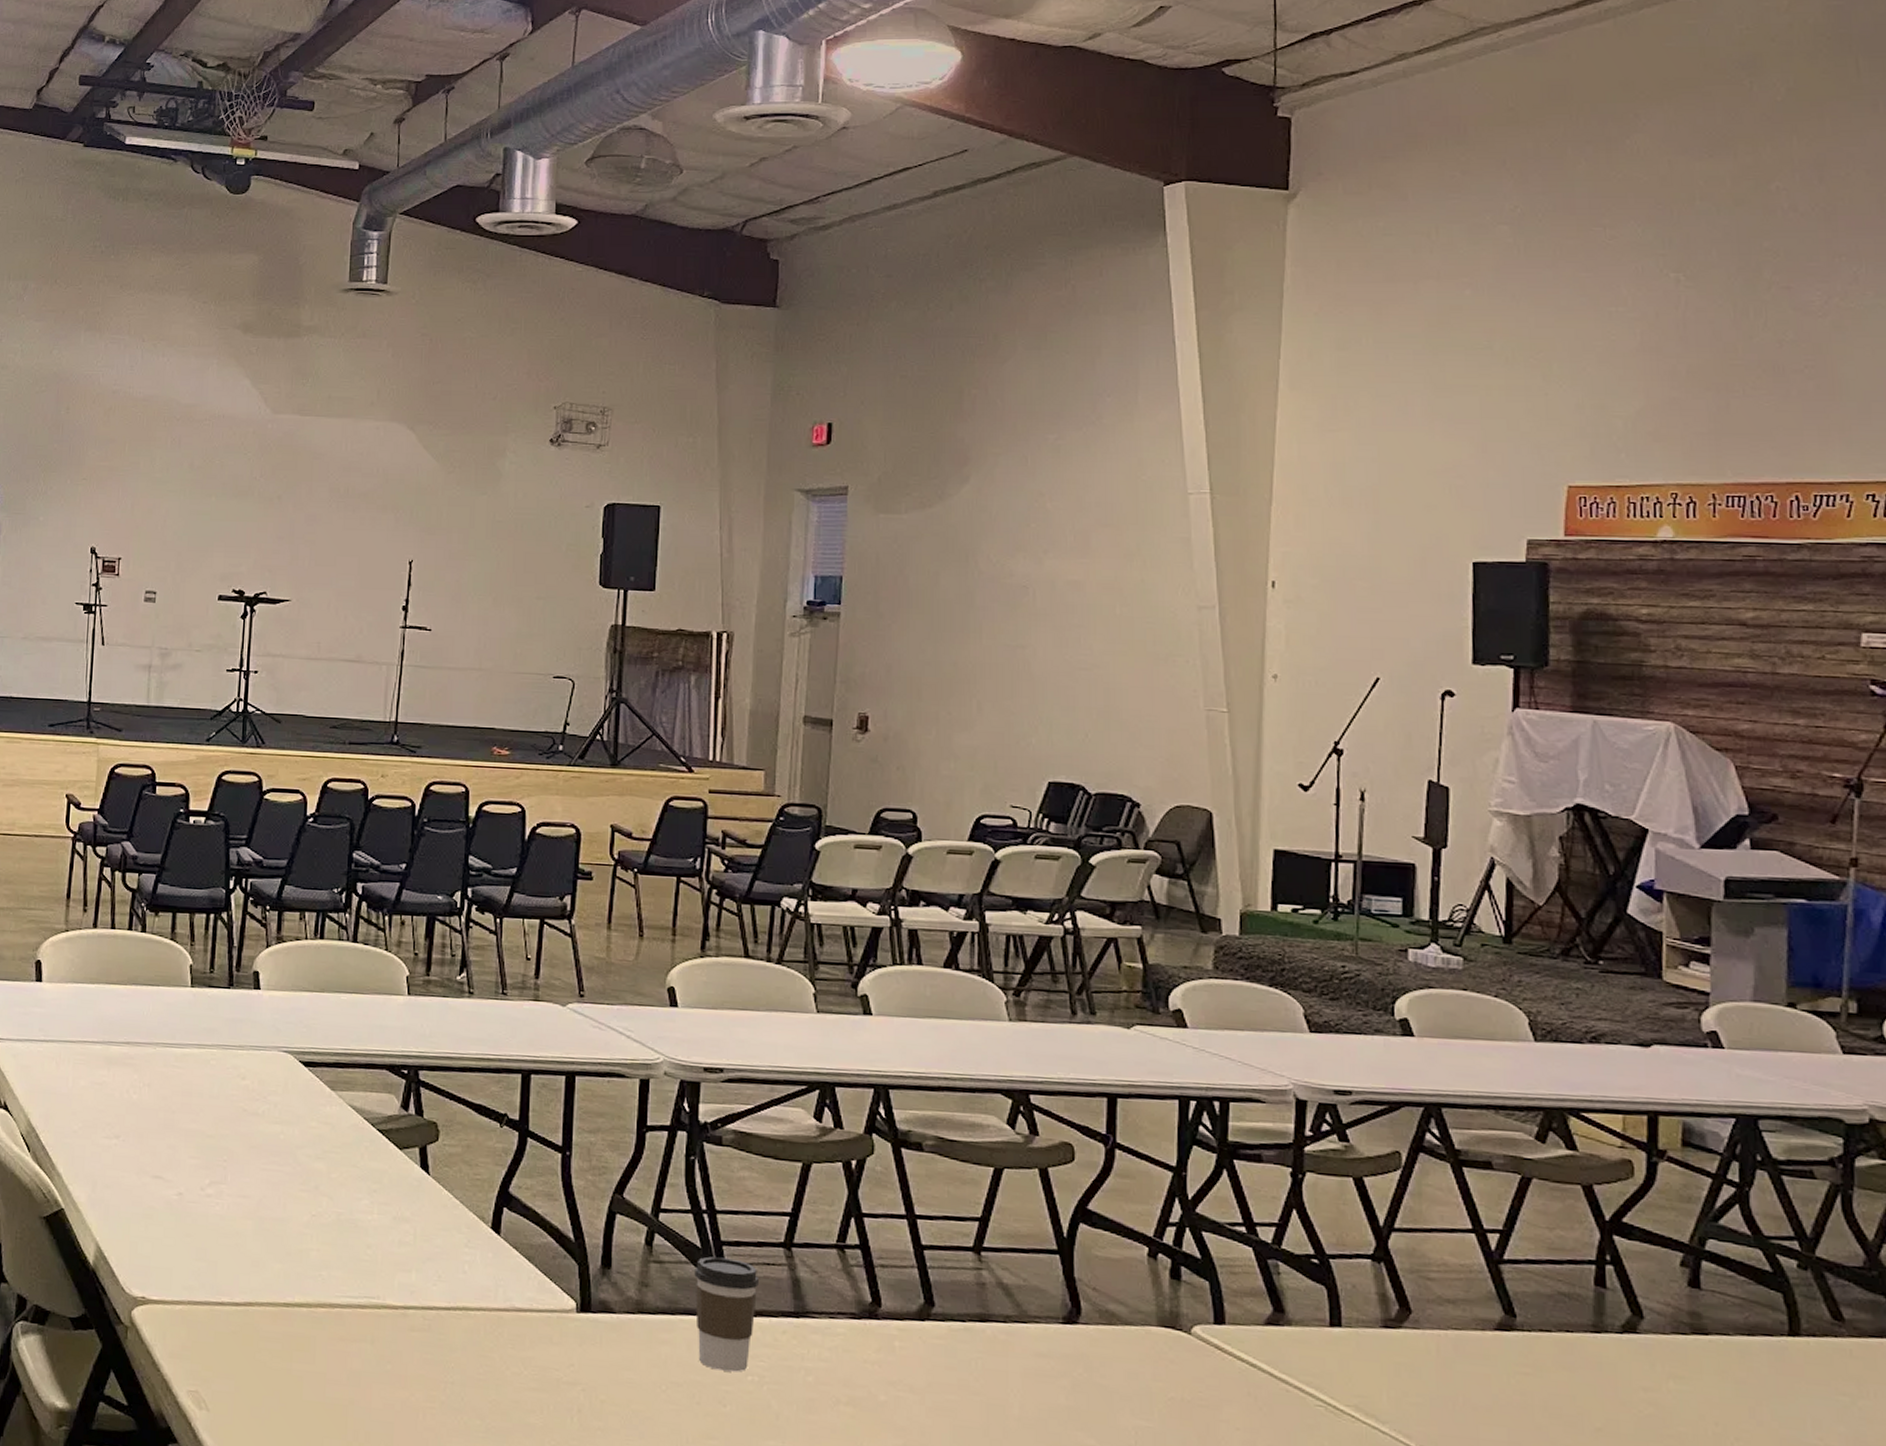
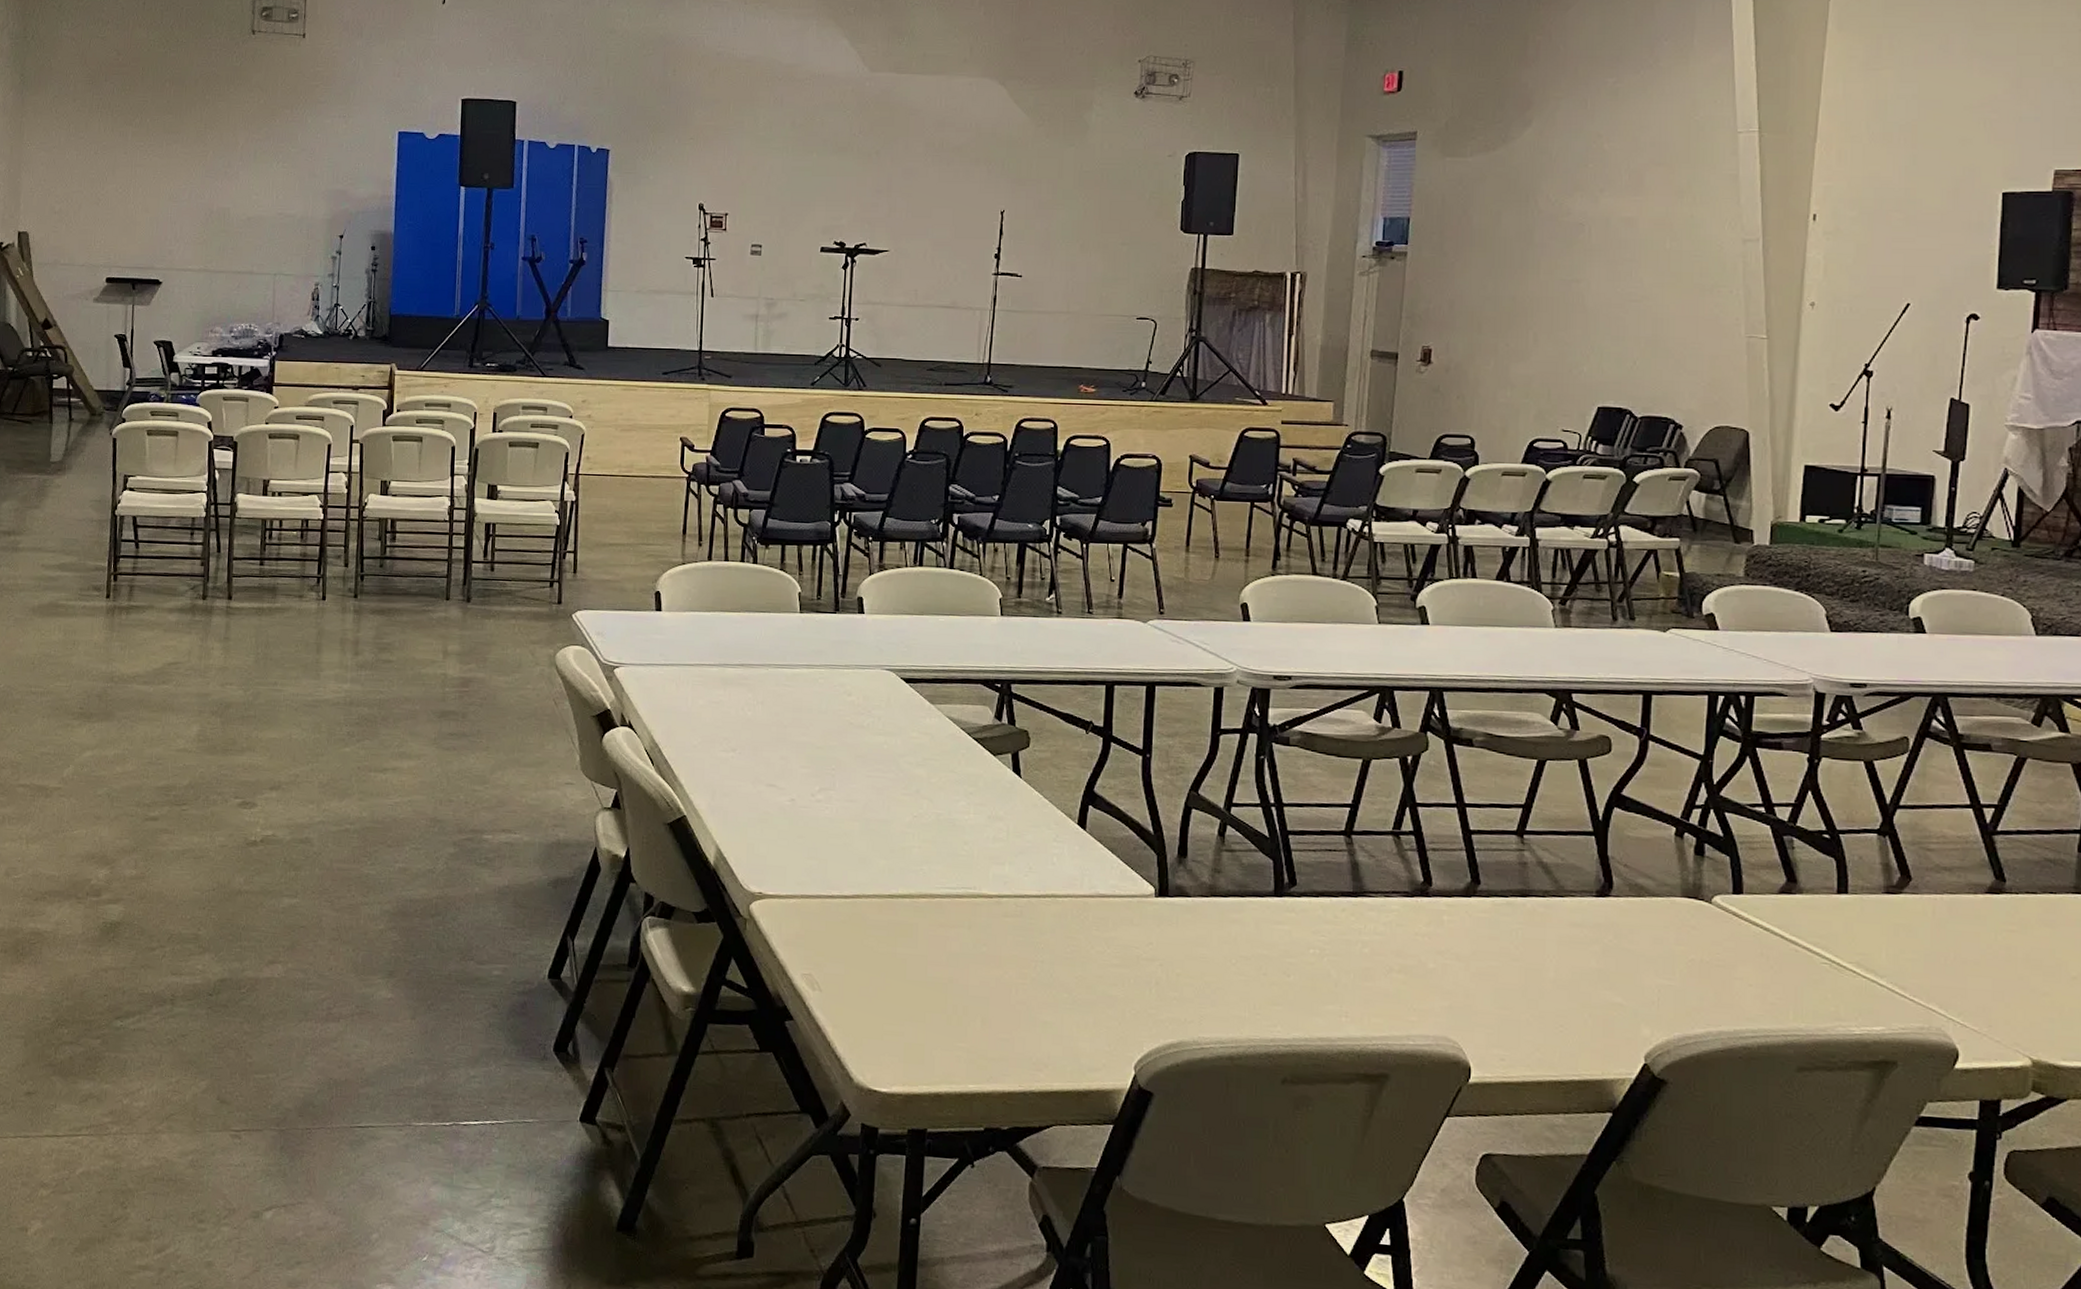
coffee cup: present [694,1256,759,1372] -> none [1263,845,1321,946]

